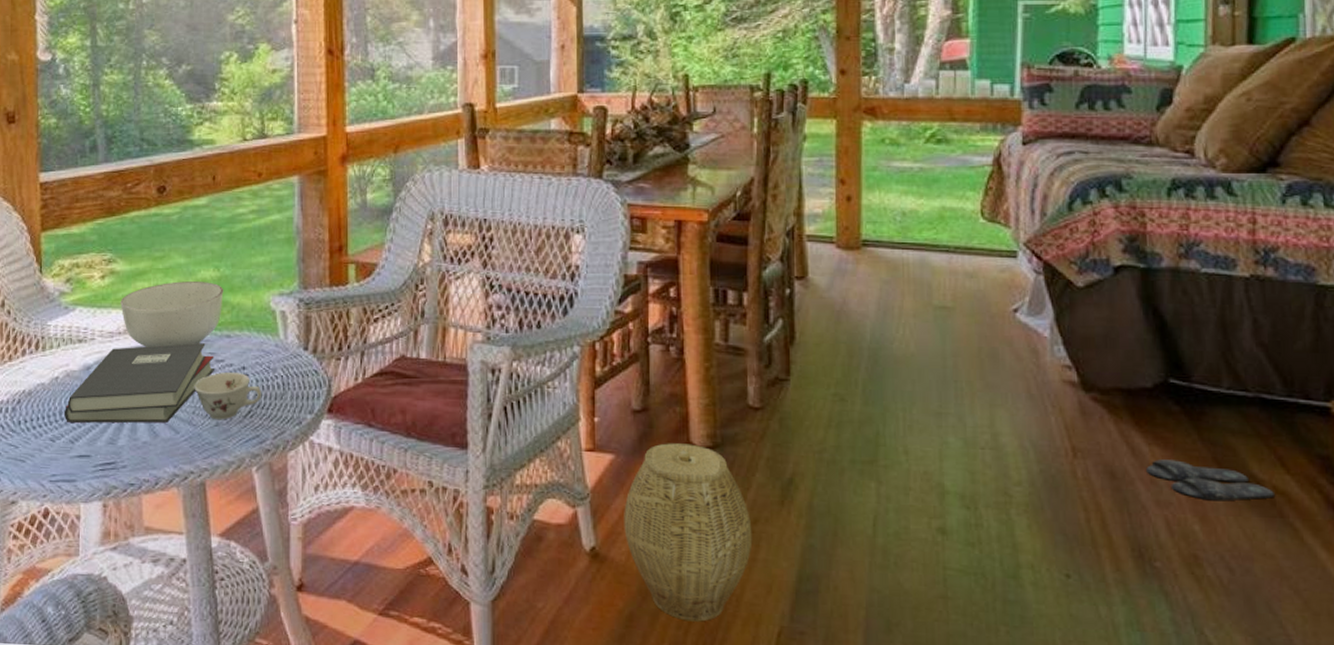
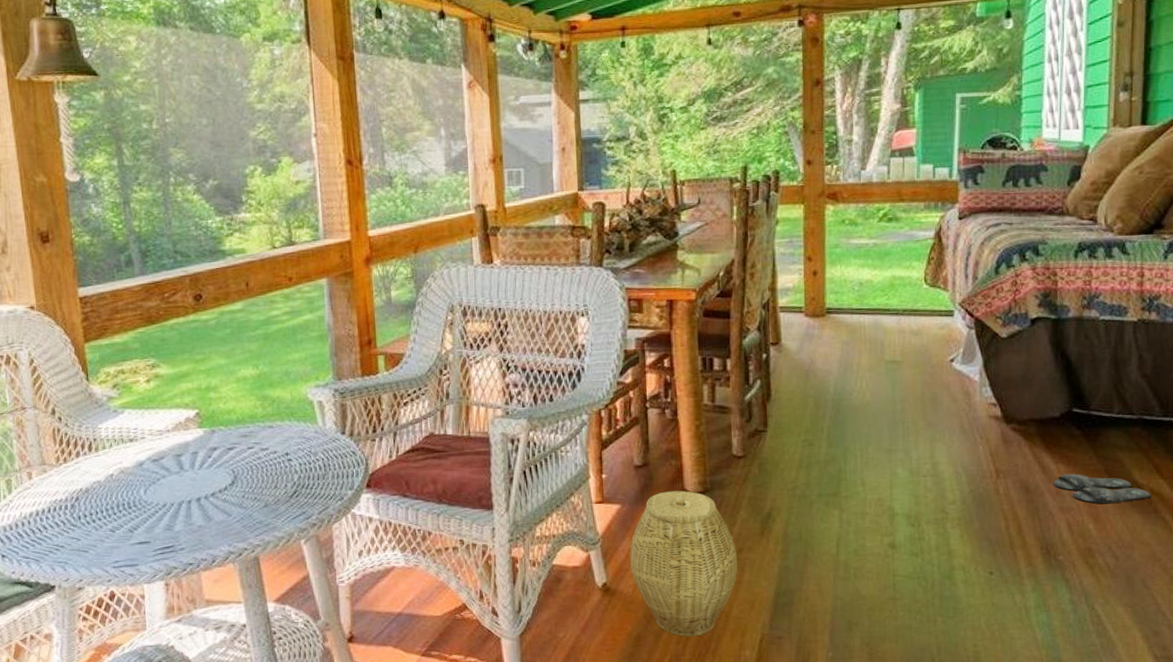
hardback book: present [64,343,214,424] -> none [122,434,260,515]
bowl: present [120,281,224,348] -> none [166,379,264,442]
teacup: present [194,371,262,420] -> none [242,458,306,502]

